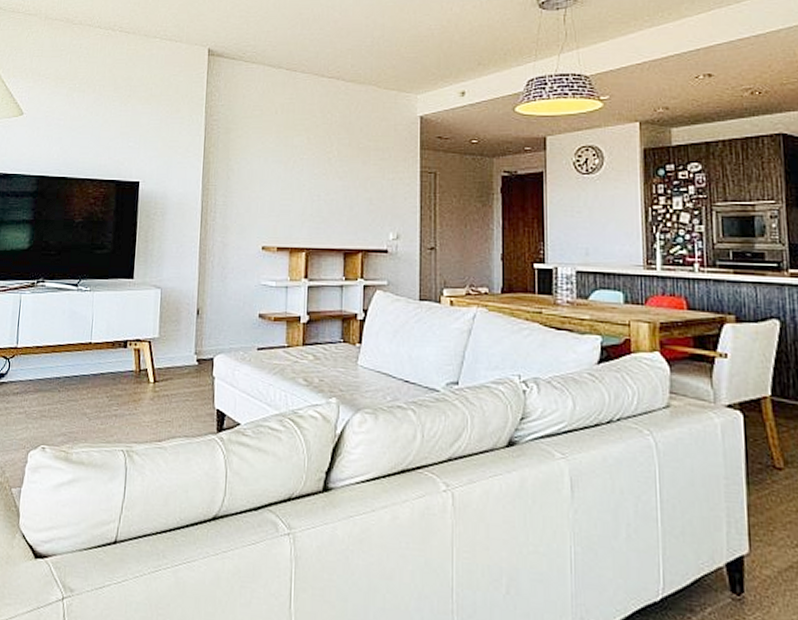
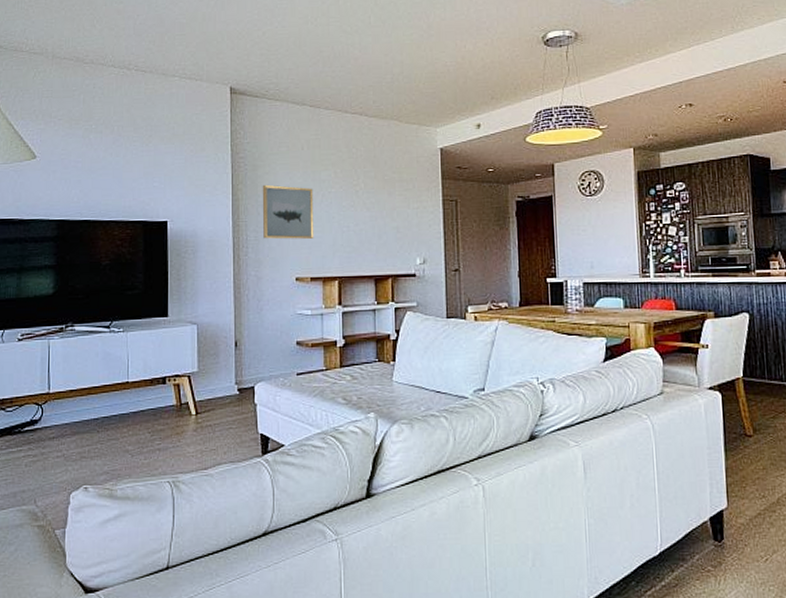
wall art: none [232,148,285,208] -> present [262,184,314,240]

